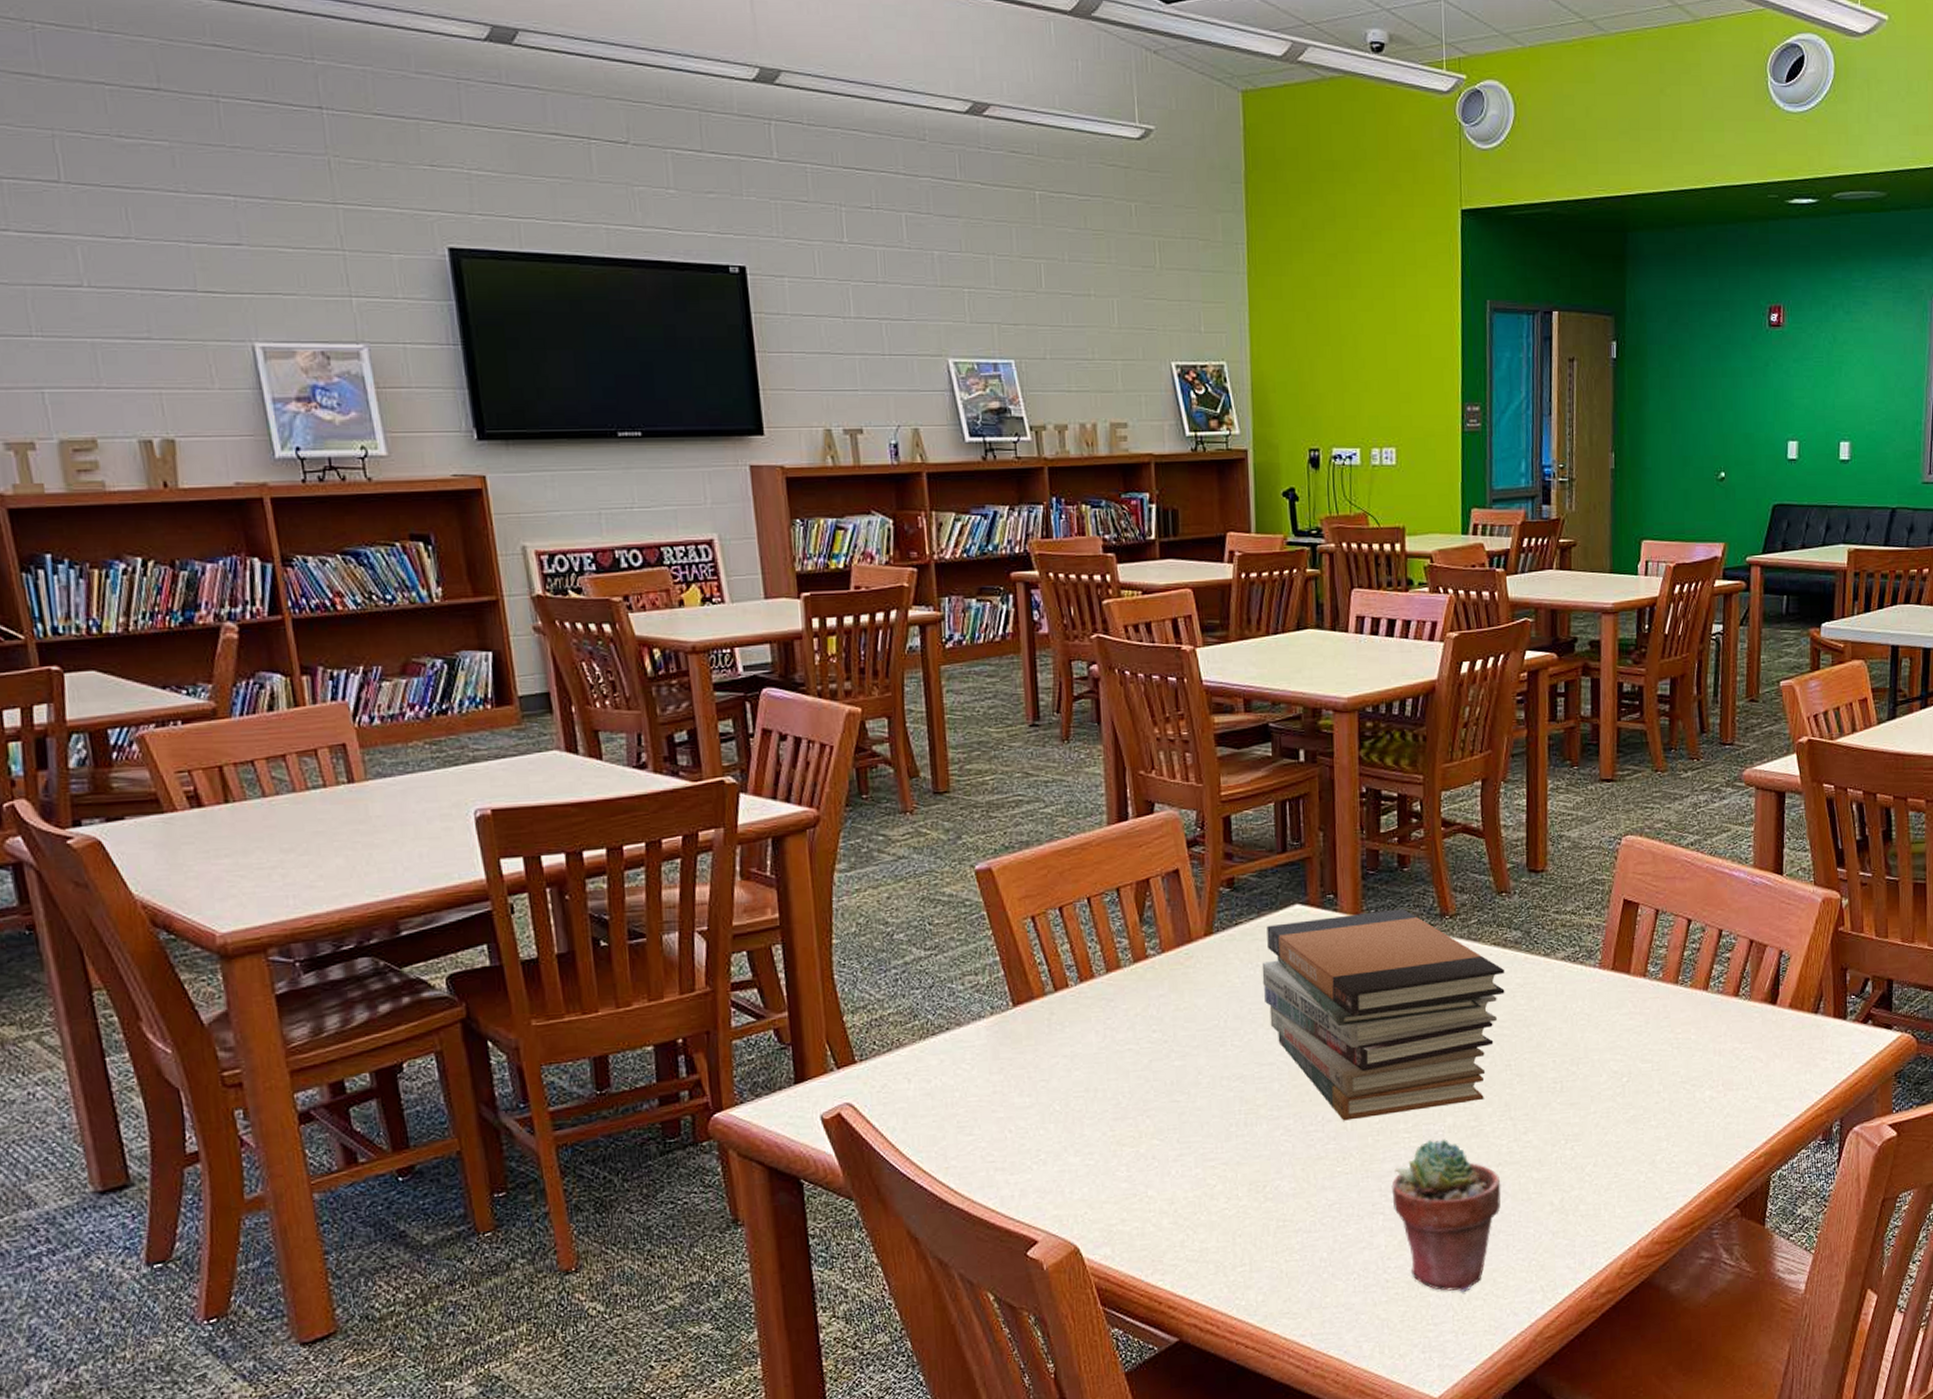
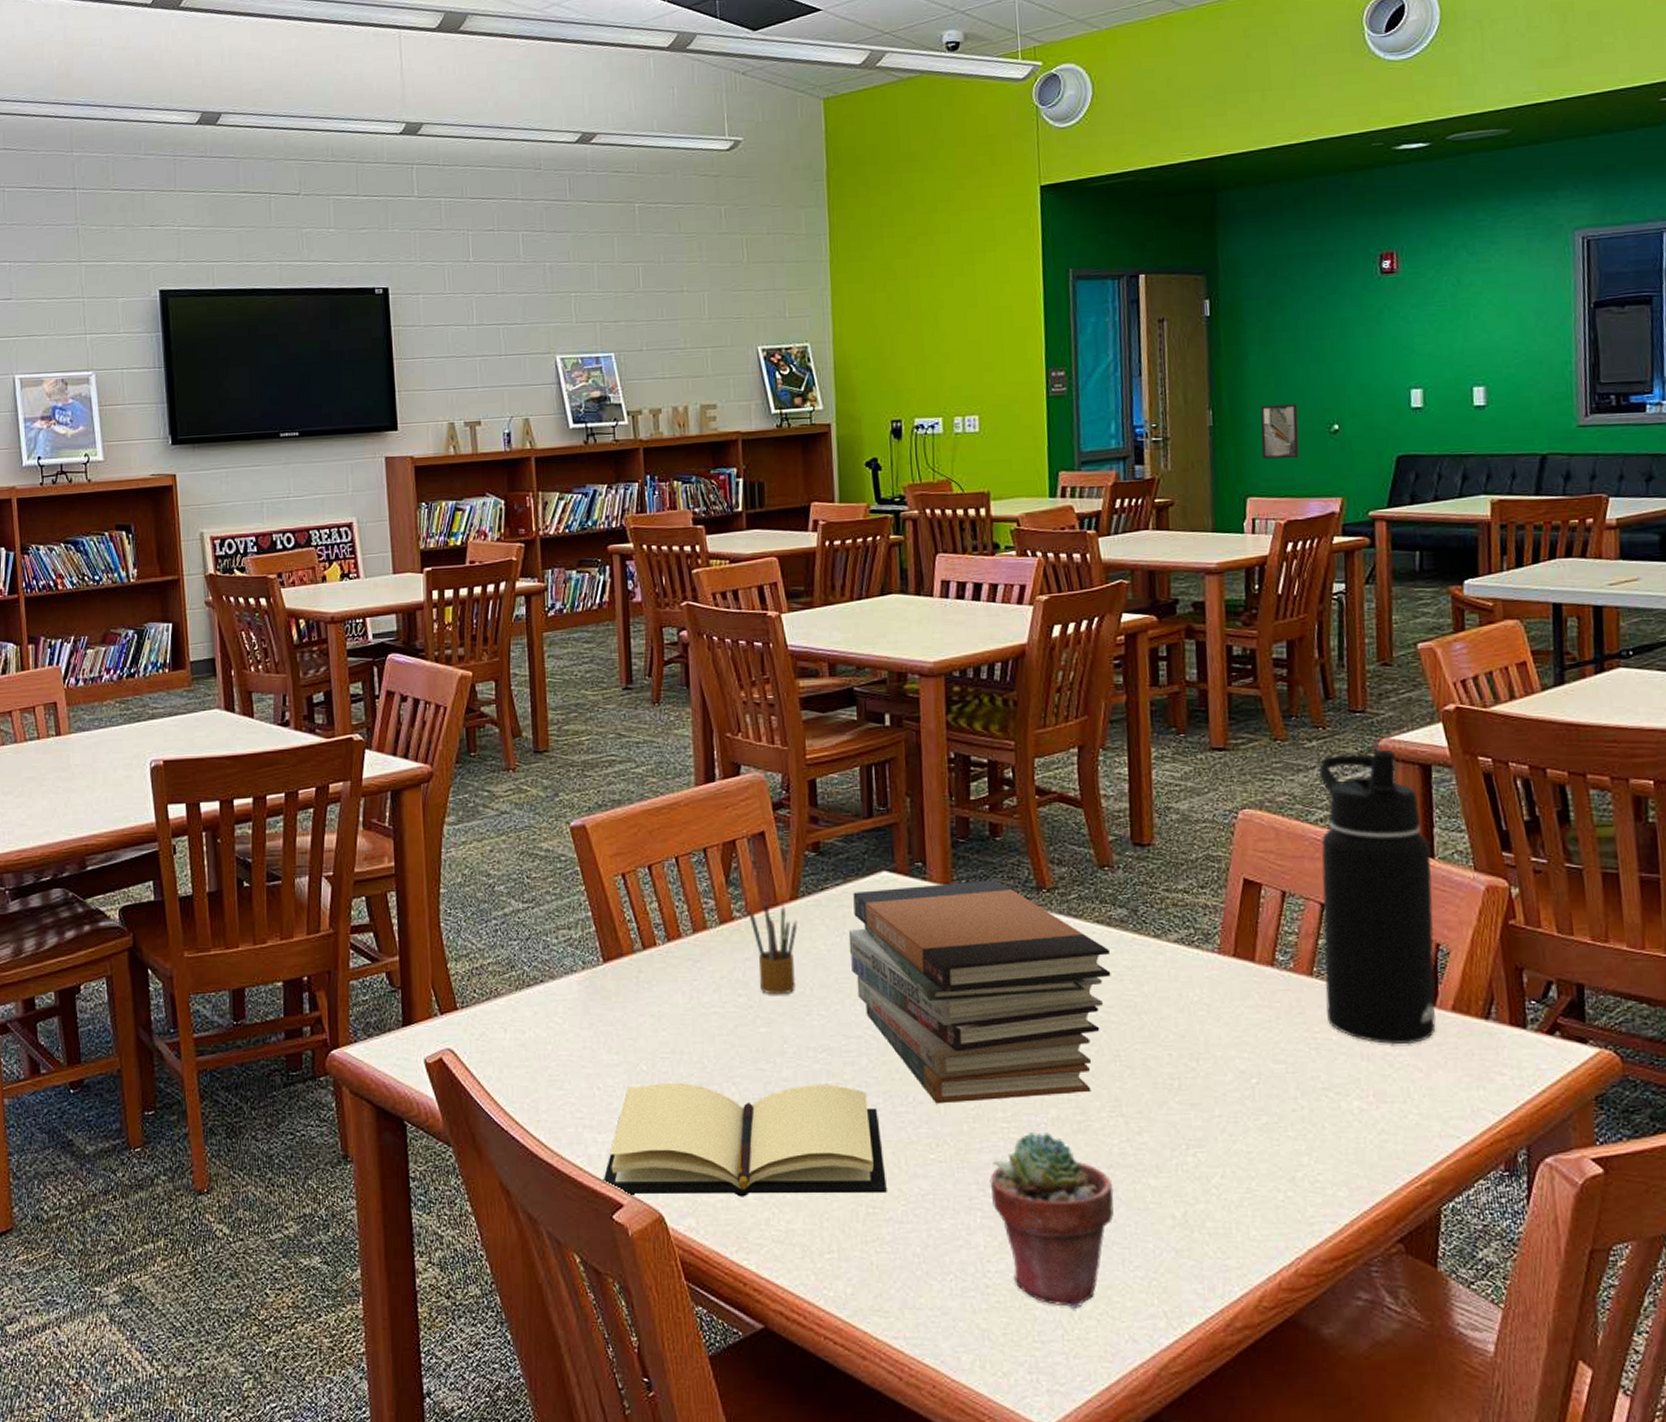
book: none [1016,1110,1296,1230] -> present [603,1083,887,1197]
pencil box: none [1163,937,1212,1029] -> present [748,900,798,995]
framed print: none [1656,450,1691,504] -> present [1260,404,1300,459]
water bottle: none [1687,779,1780,1041] -> present [1319,750,1436,1045]

